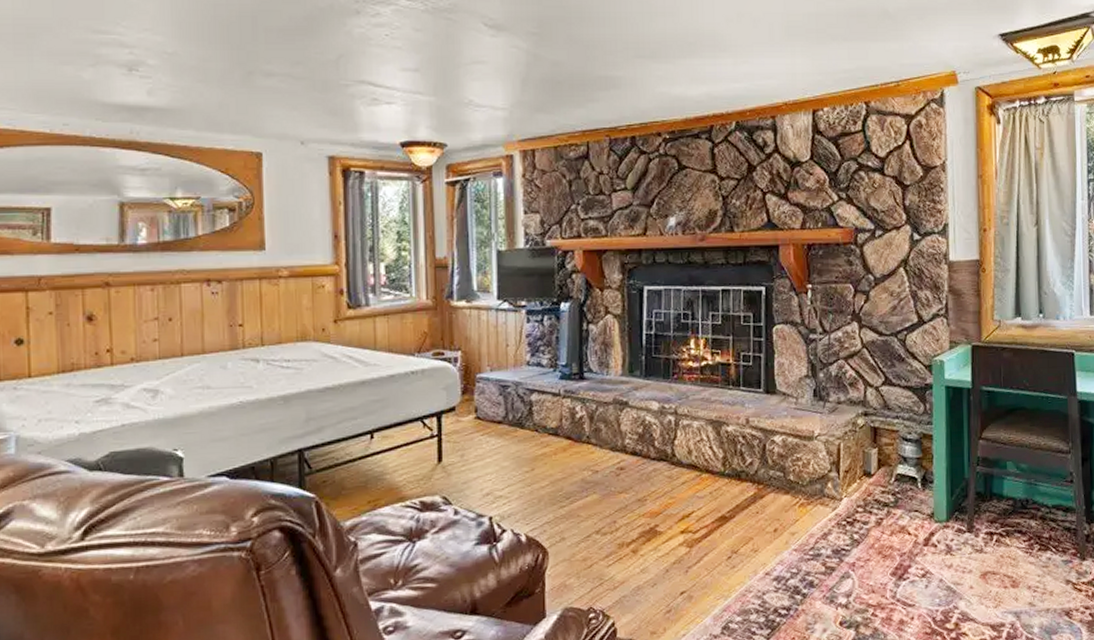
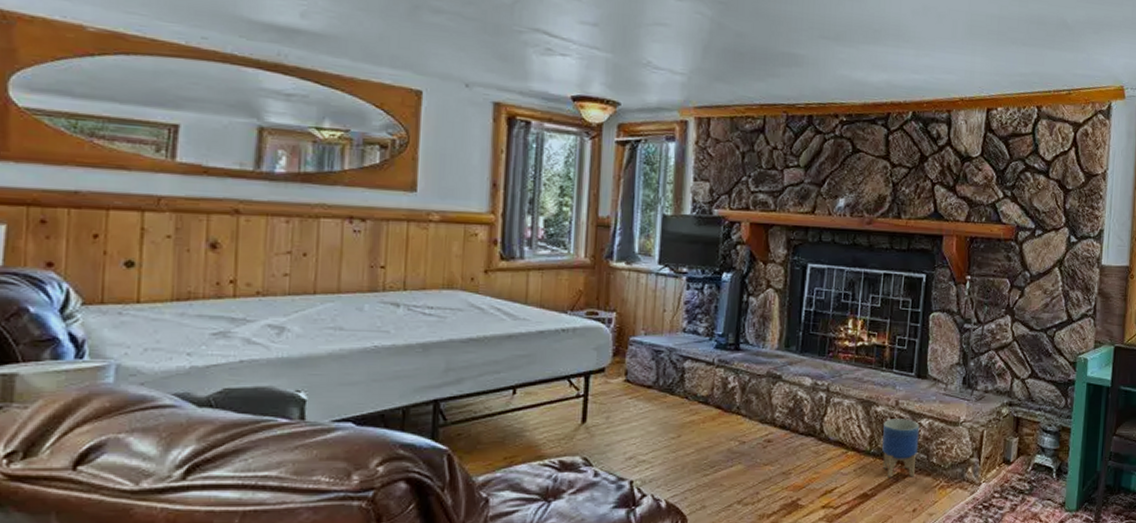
planter: none [736,436,774,498] -> present [882,419,920,478]

